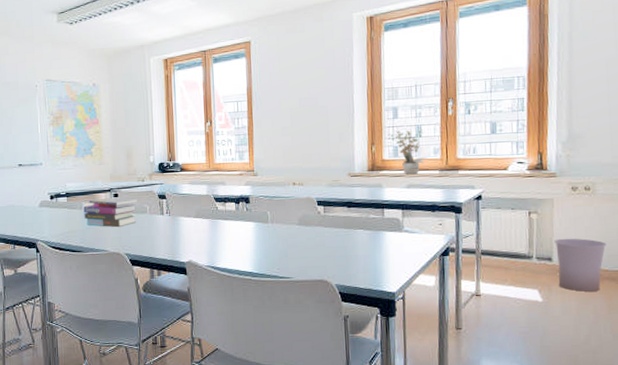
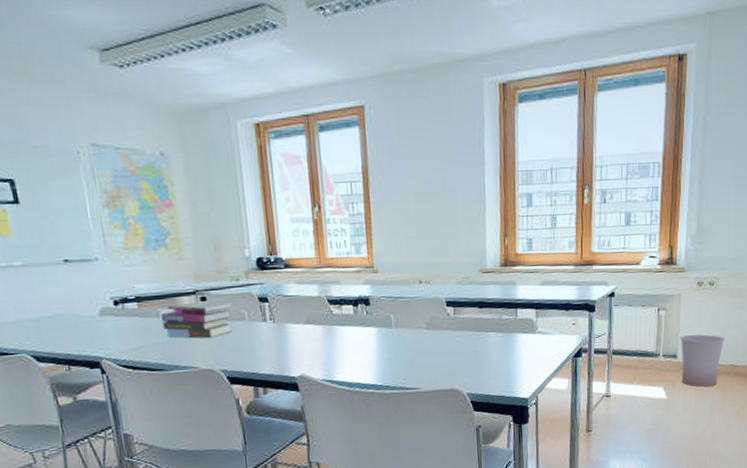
potted plant: present [387,129,428,174] -> none [521,219,563,270]

